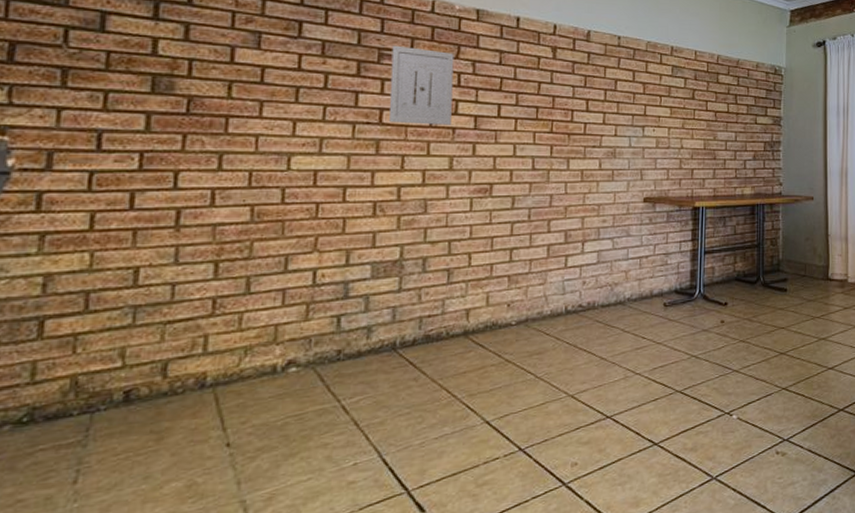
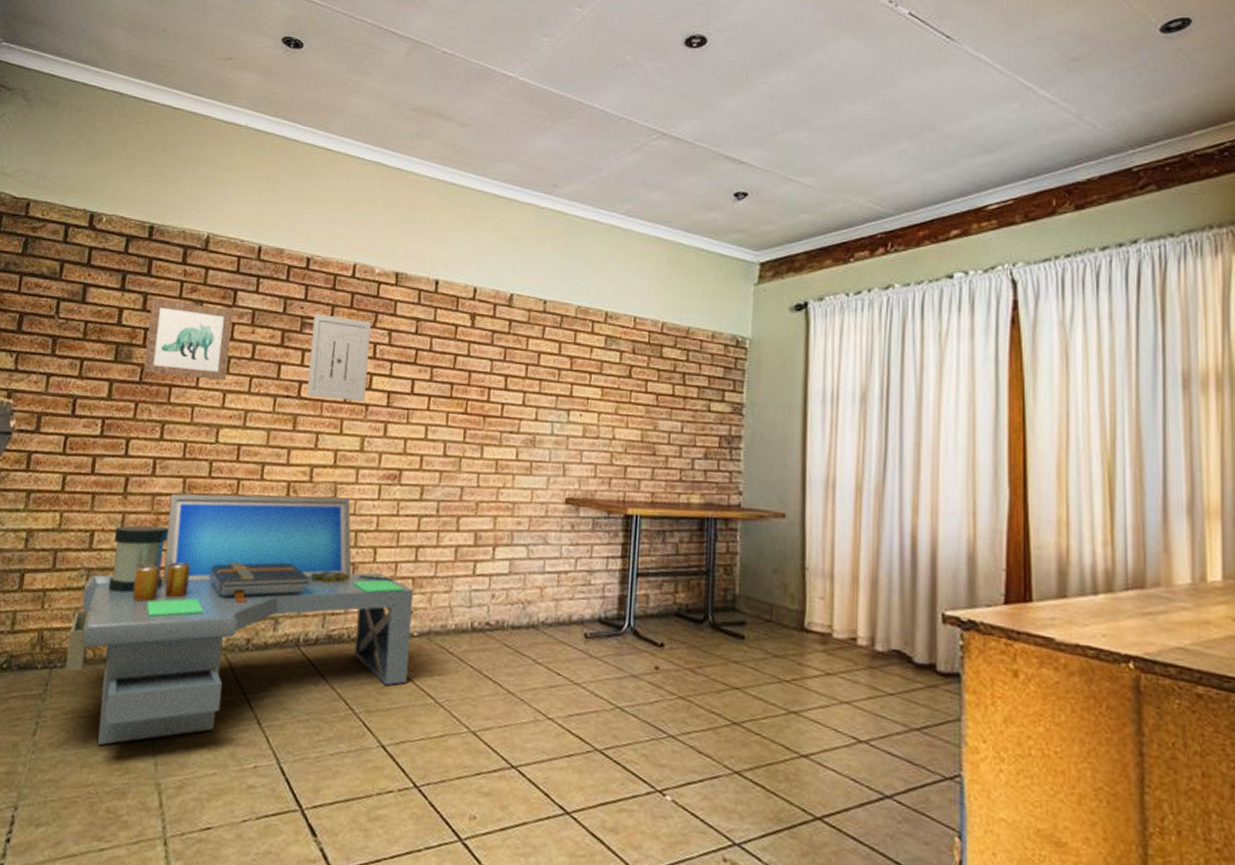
desk: none [111,212,510,479] -> present [65,493,414,746]
wall art: none [191,29,299,109] -> present [143,299,233,380]

